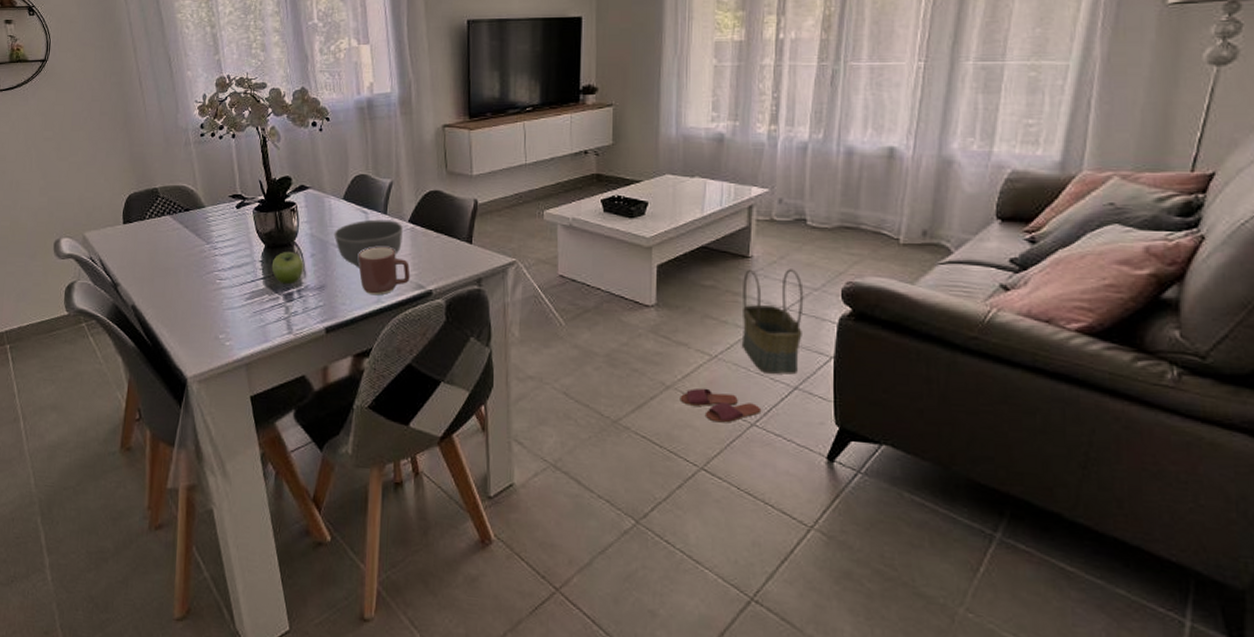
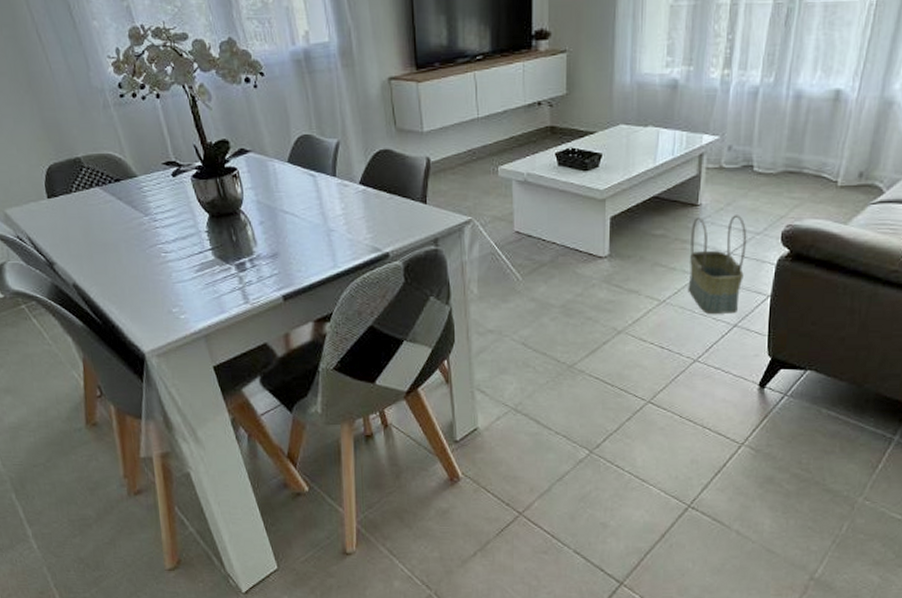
fruit: present [271,251,304,284] -> none [218,219,253,253]
bowl: present [333,219,403,268] -> none [281,182,355,234]
mug: present [357,247,411,296] -> none [309,211,366,261]
slippers: present [680,388,762,423] -> none [630,331,704,361]

